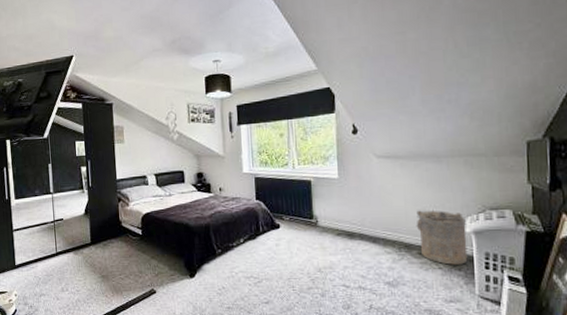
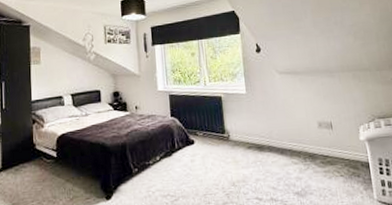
laundry hamper: present [416,210,468,265] -> none [317,121,365,172]

